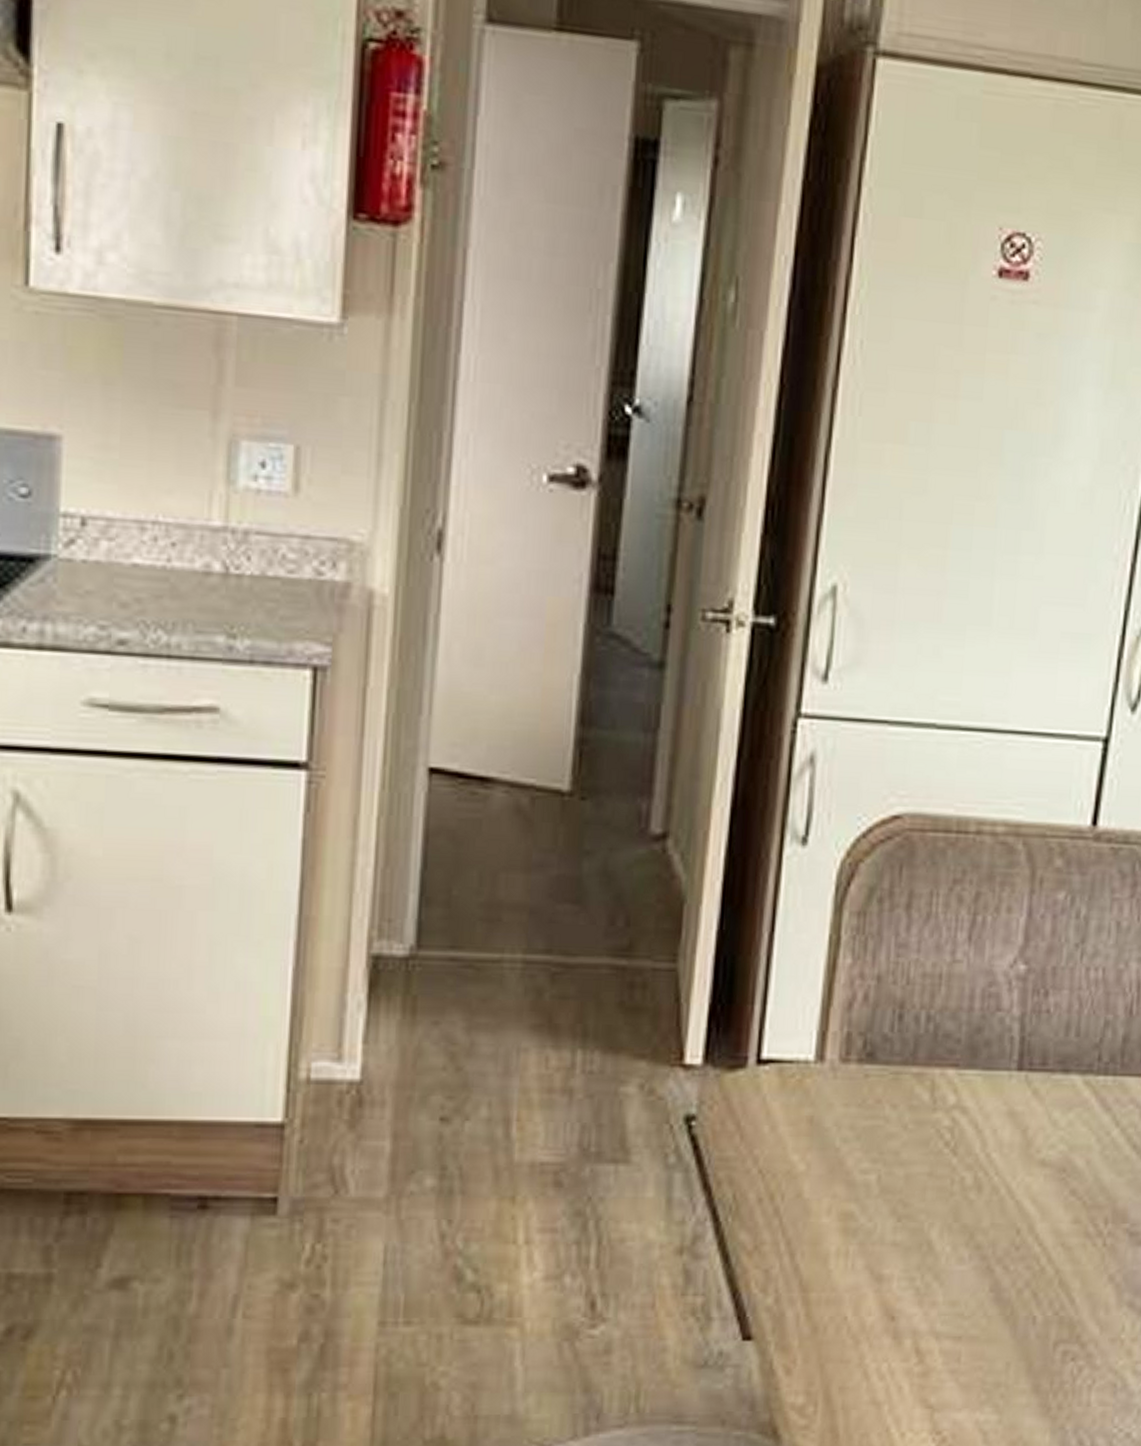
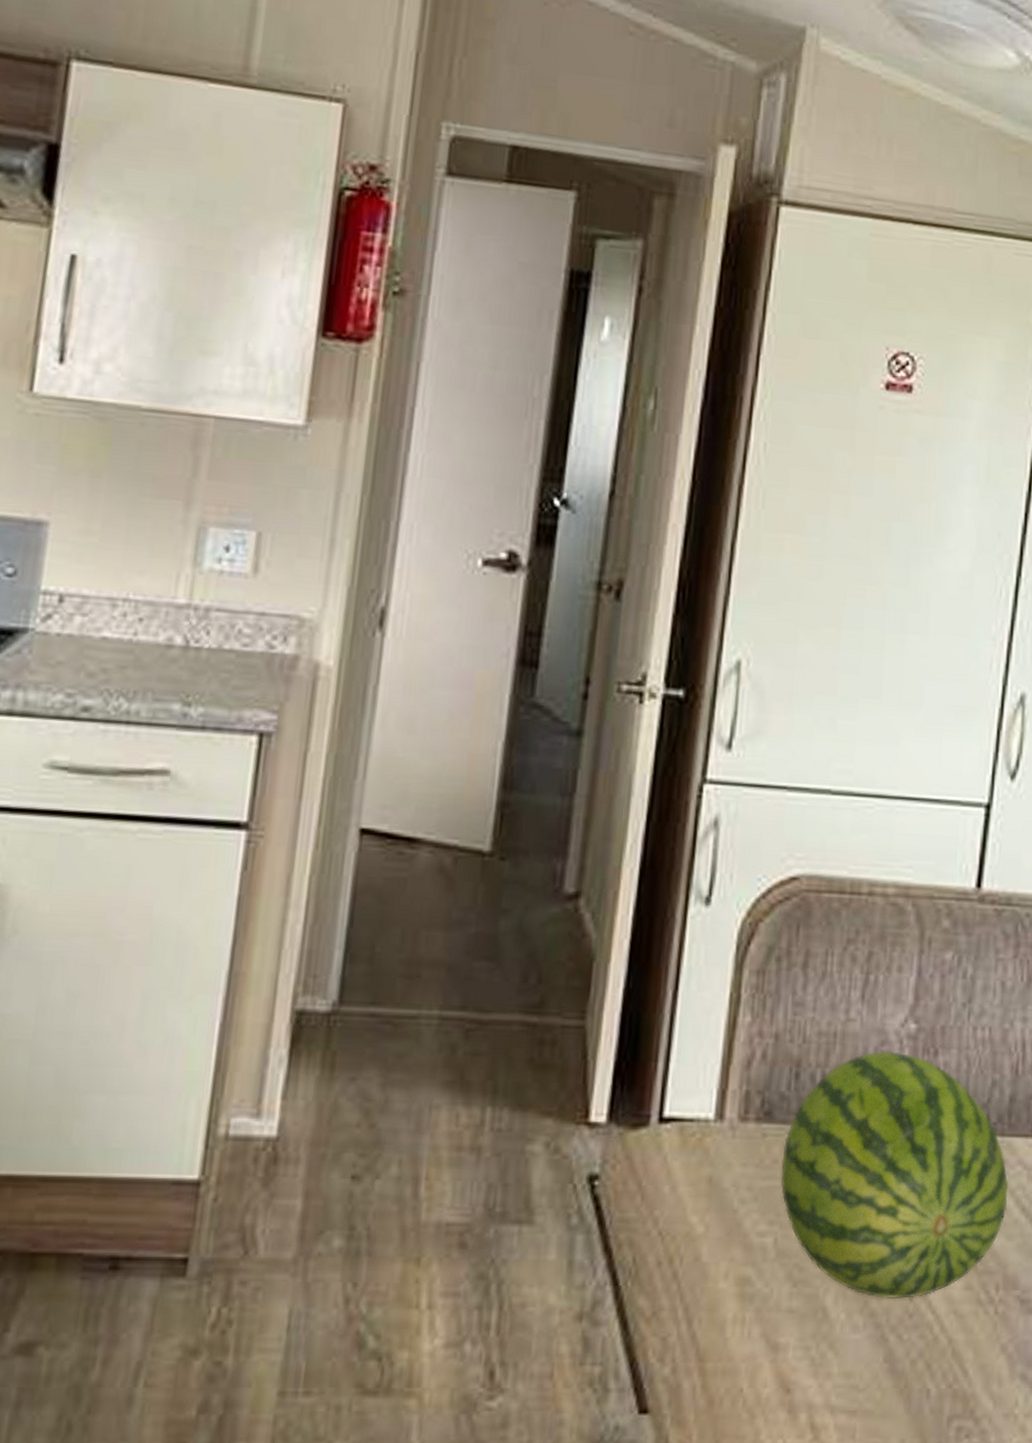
fruit: none [884,992,1120,1233] -> present [780,1051,1009,1300]

